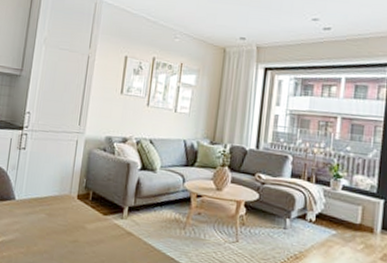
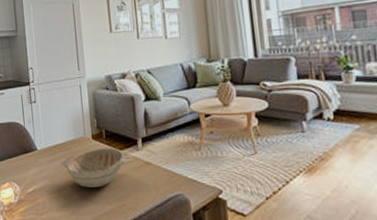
decorative bowl: none [37,209,116,250] -> present [60,148,133,188]

